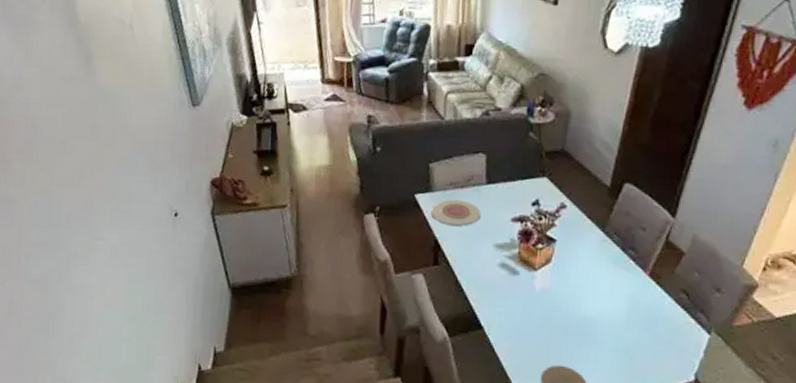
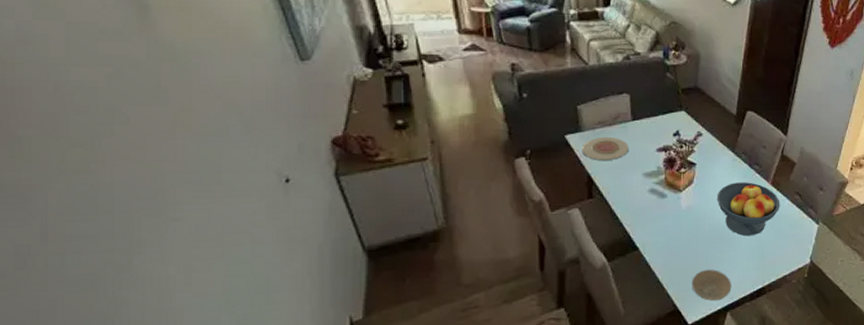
fruit bowl: none [578,267,660,335] -> present [717,182,780,237]

